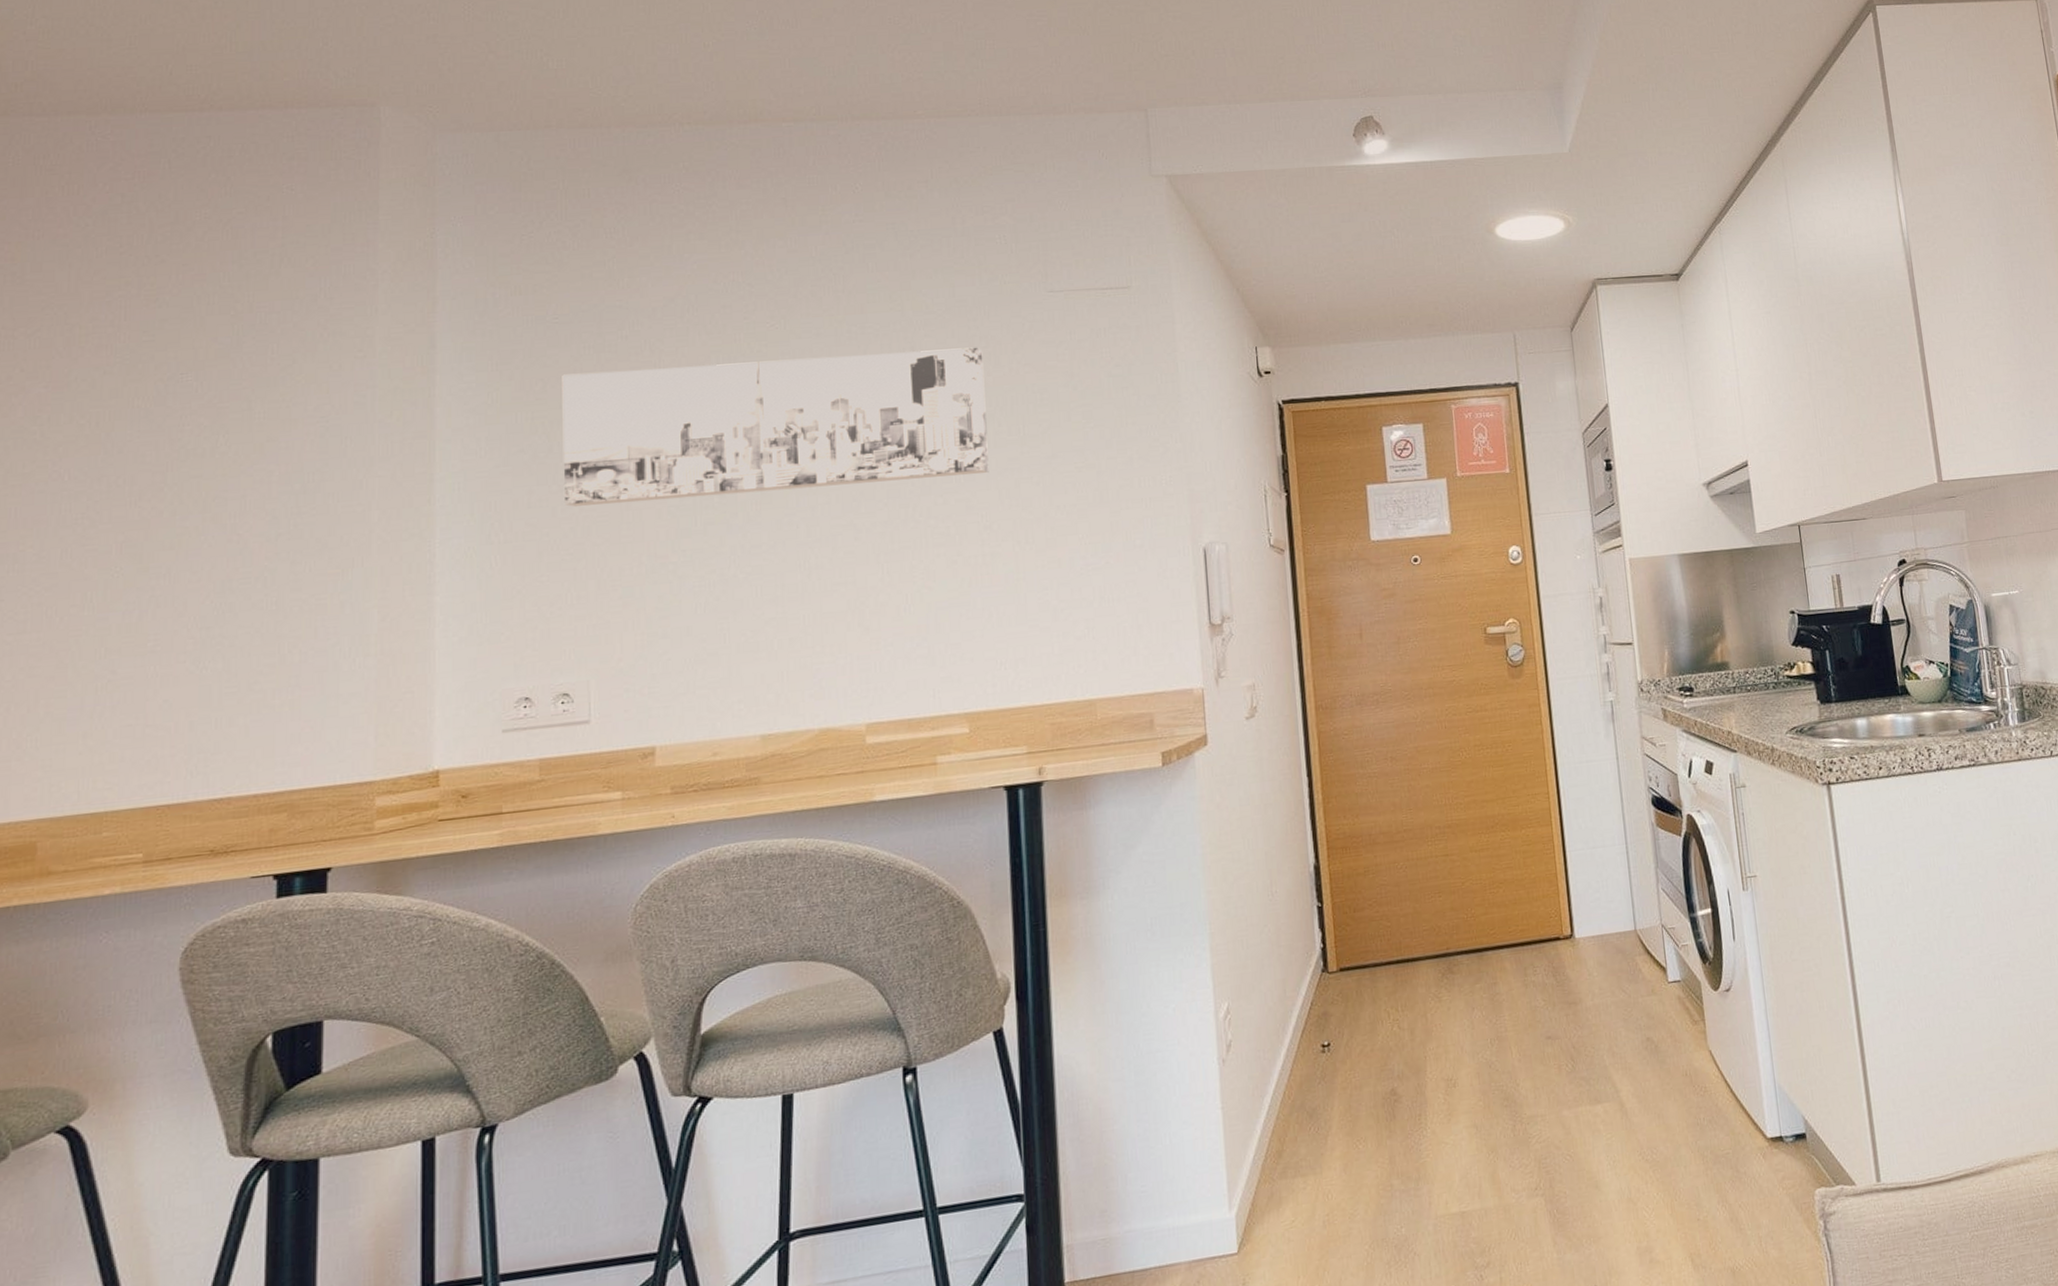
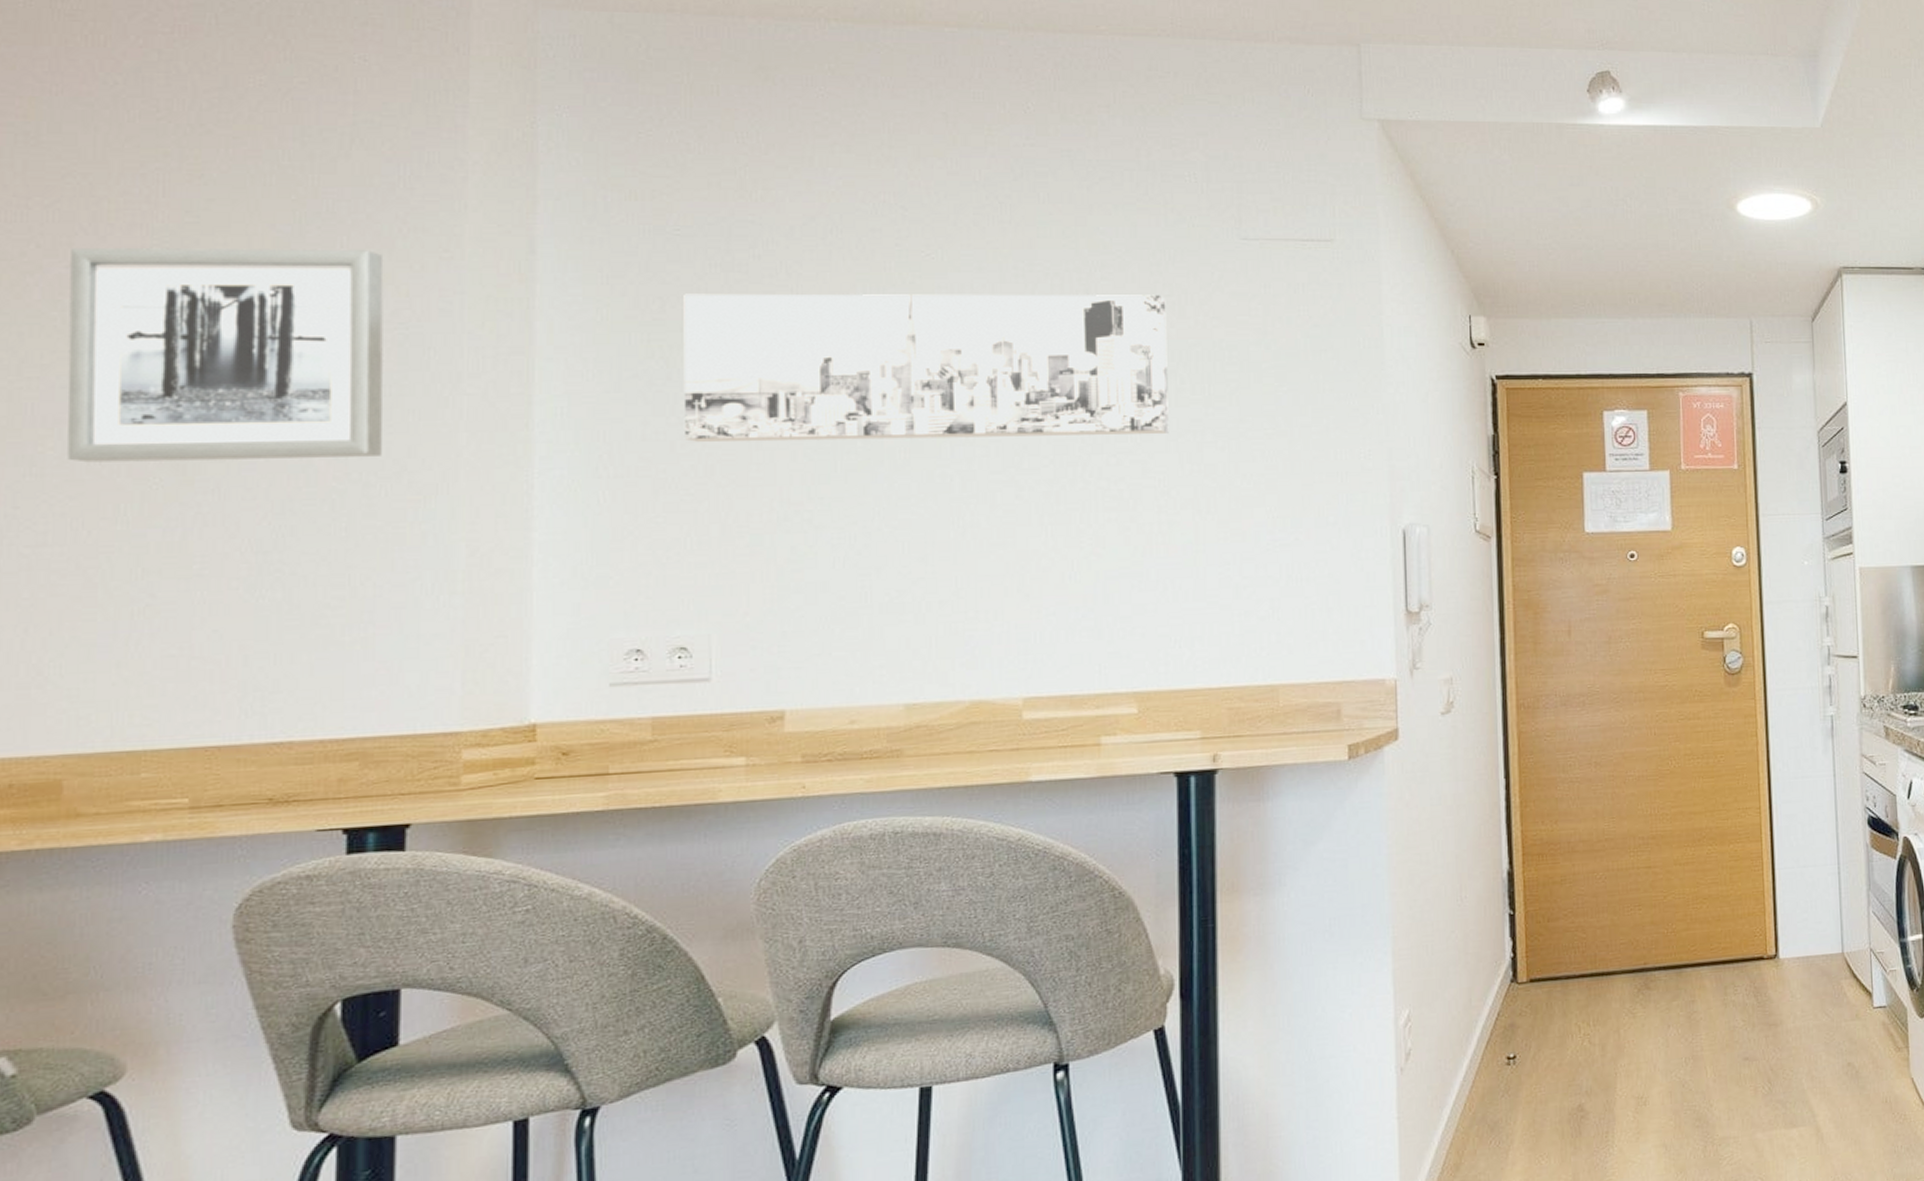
wall art: none [44,355,308,557] -> present [67,248,384,463]

